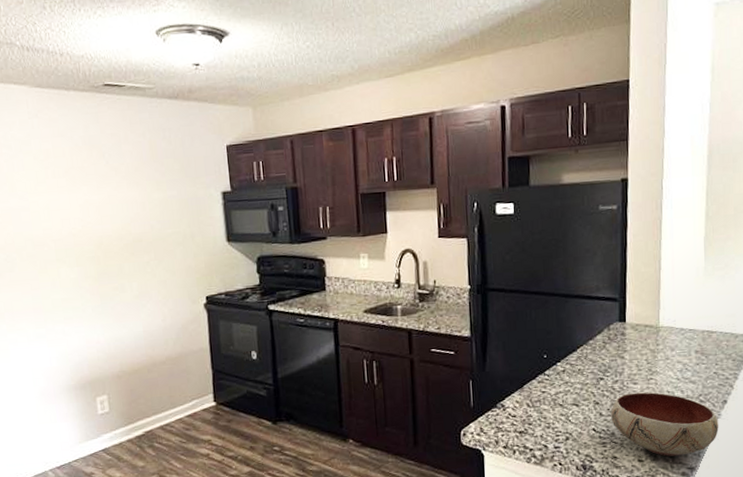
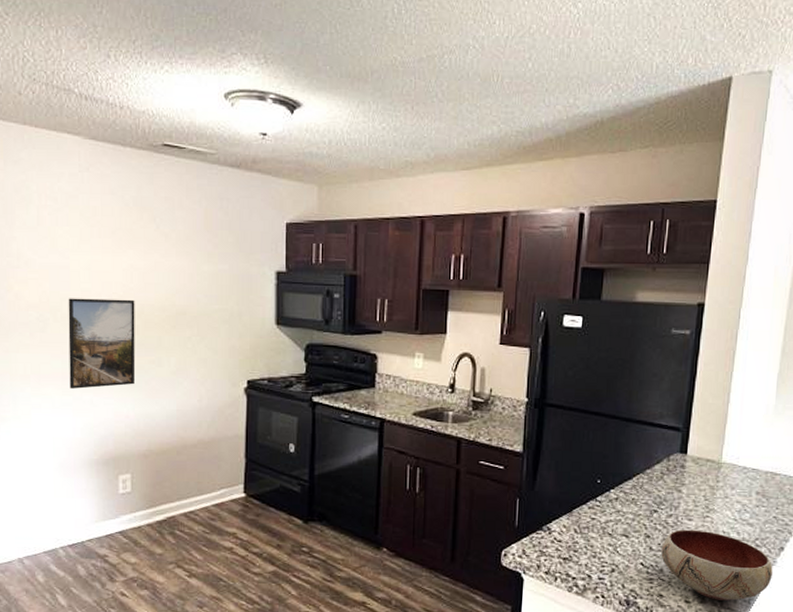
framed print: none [31,232,102,321] -> present [68,298,136,389]

